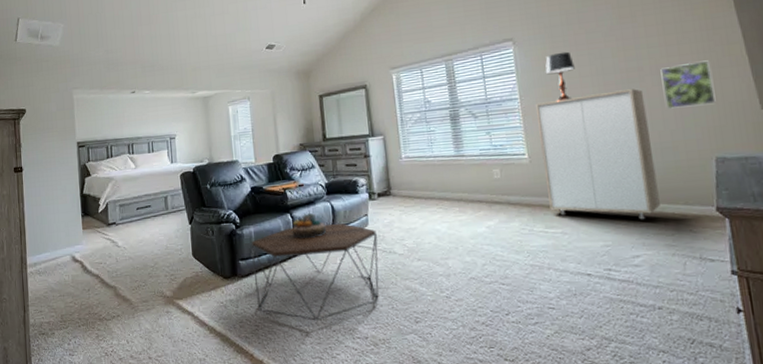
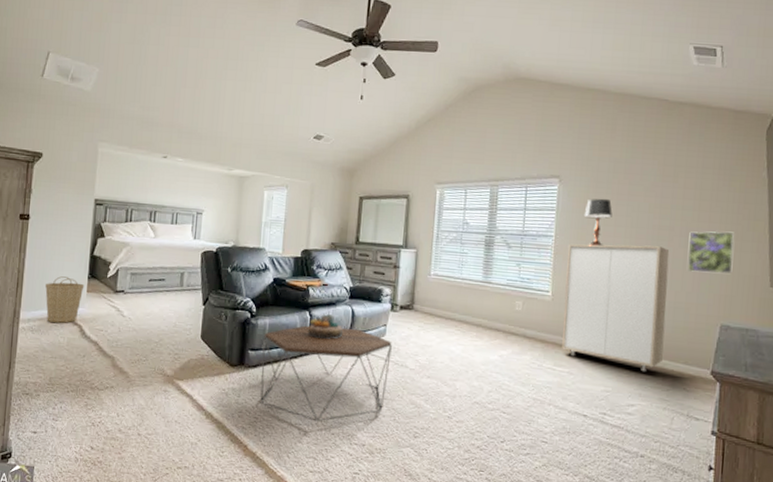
basket: none [45,218,80,264] -> present [45,276,85,324]

